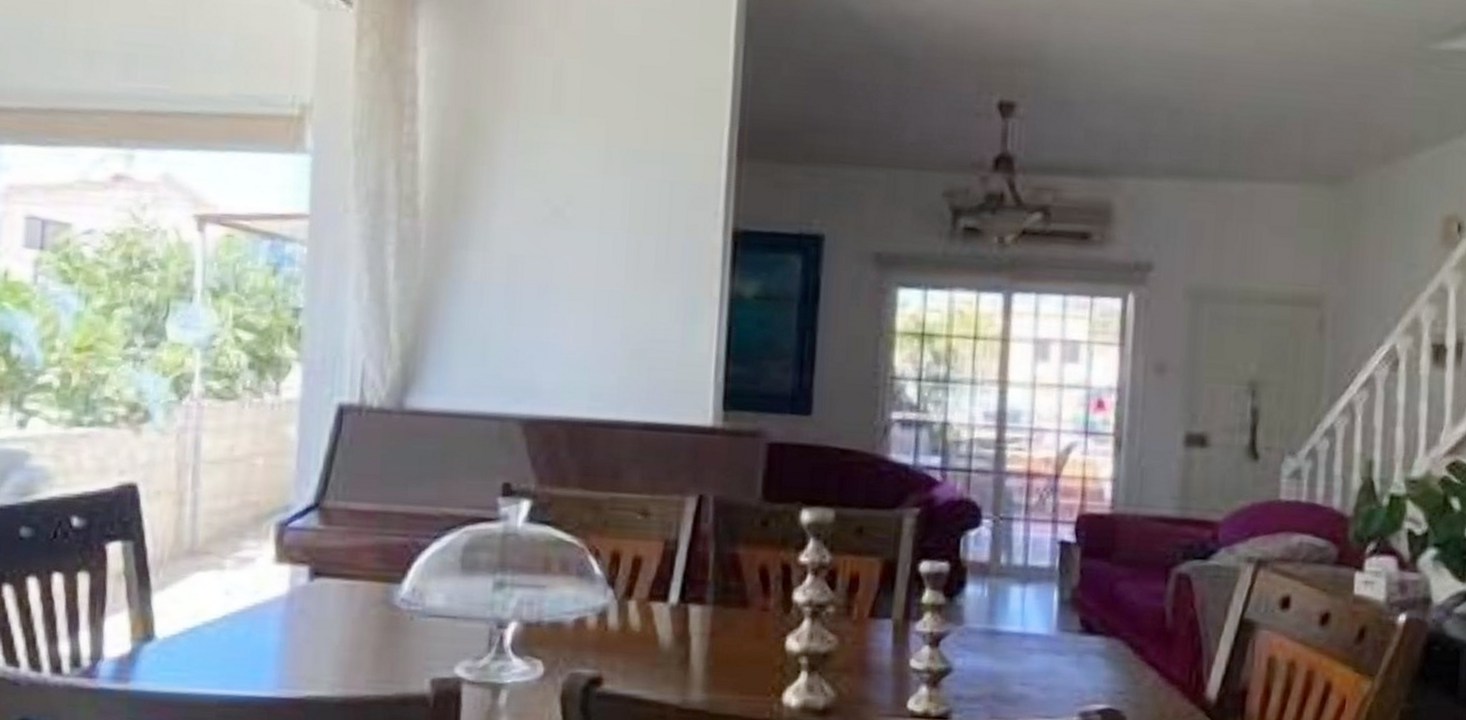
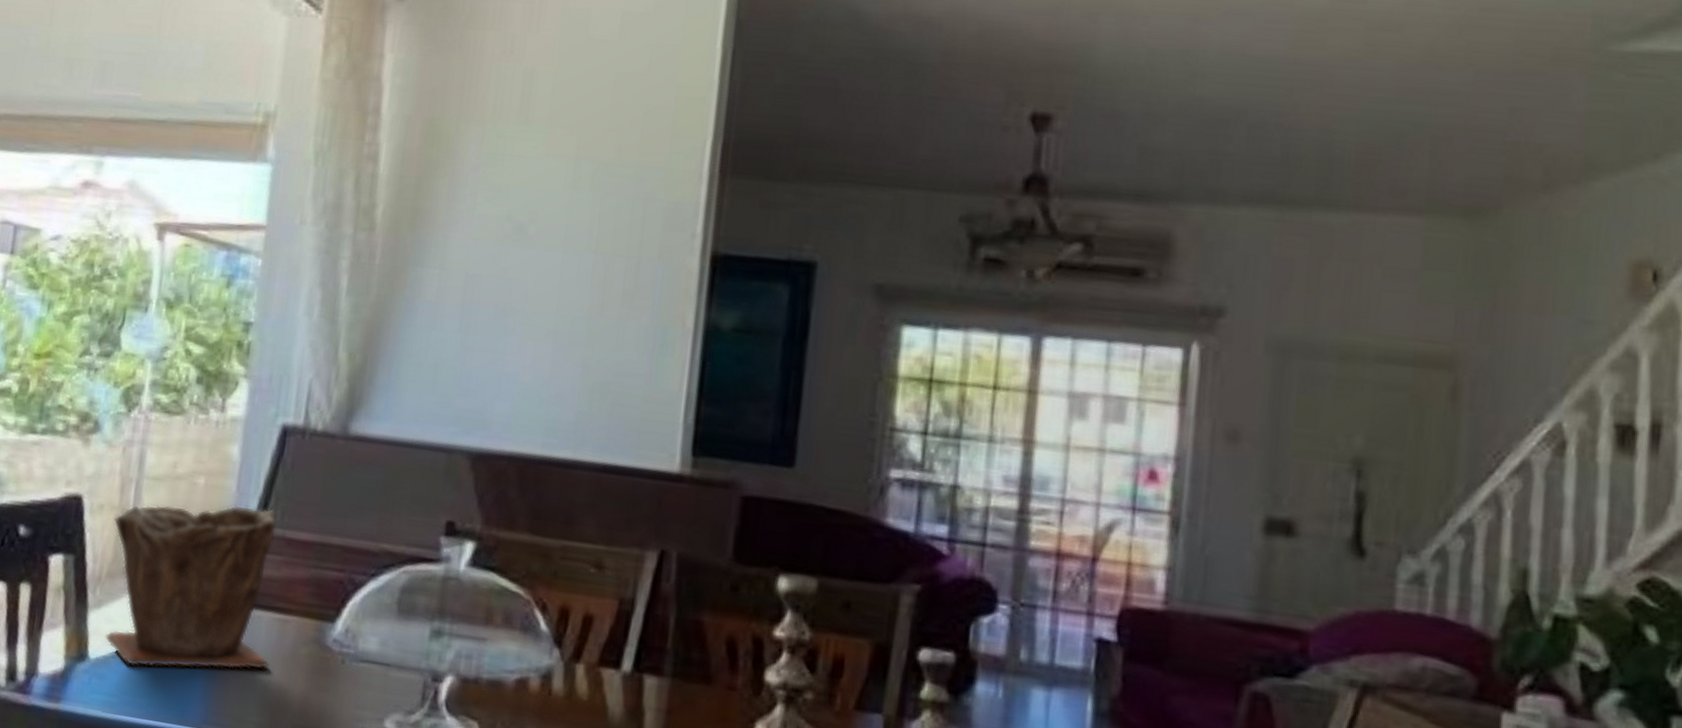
plant pot: none [172,482,341,642] -> present [105,505,277,670]

